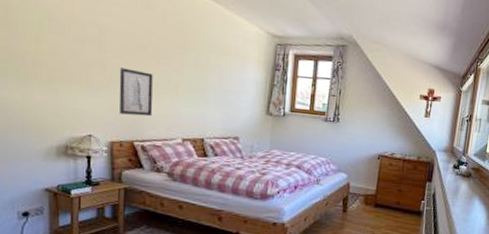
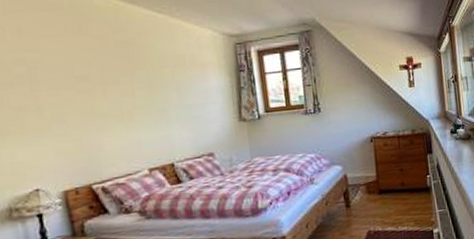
wall art: present [119,67,153,117] -> none [59,103,109,157]

